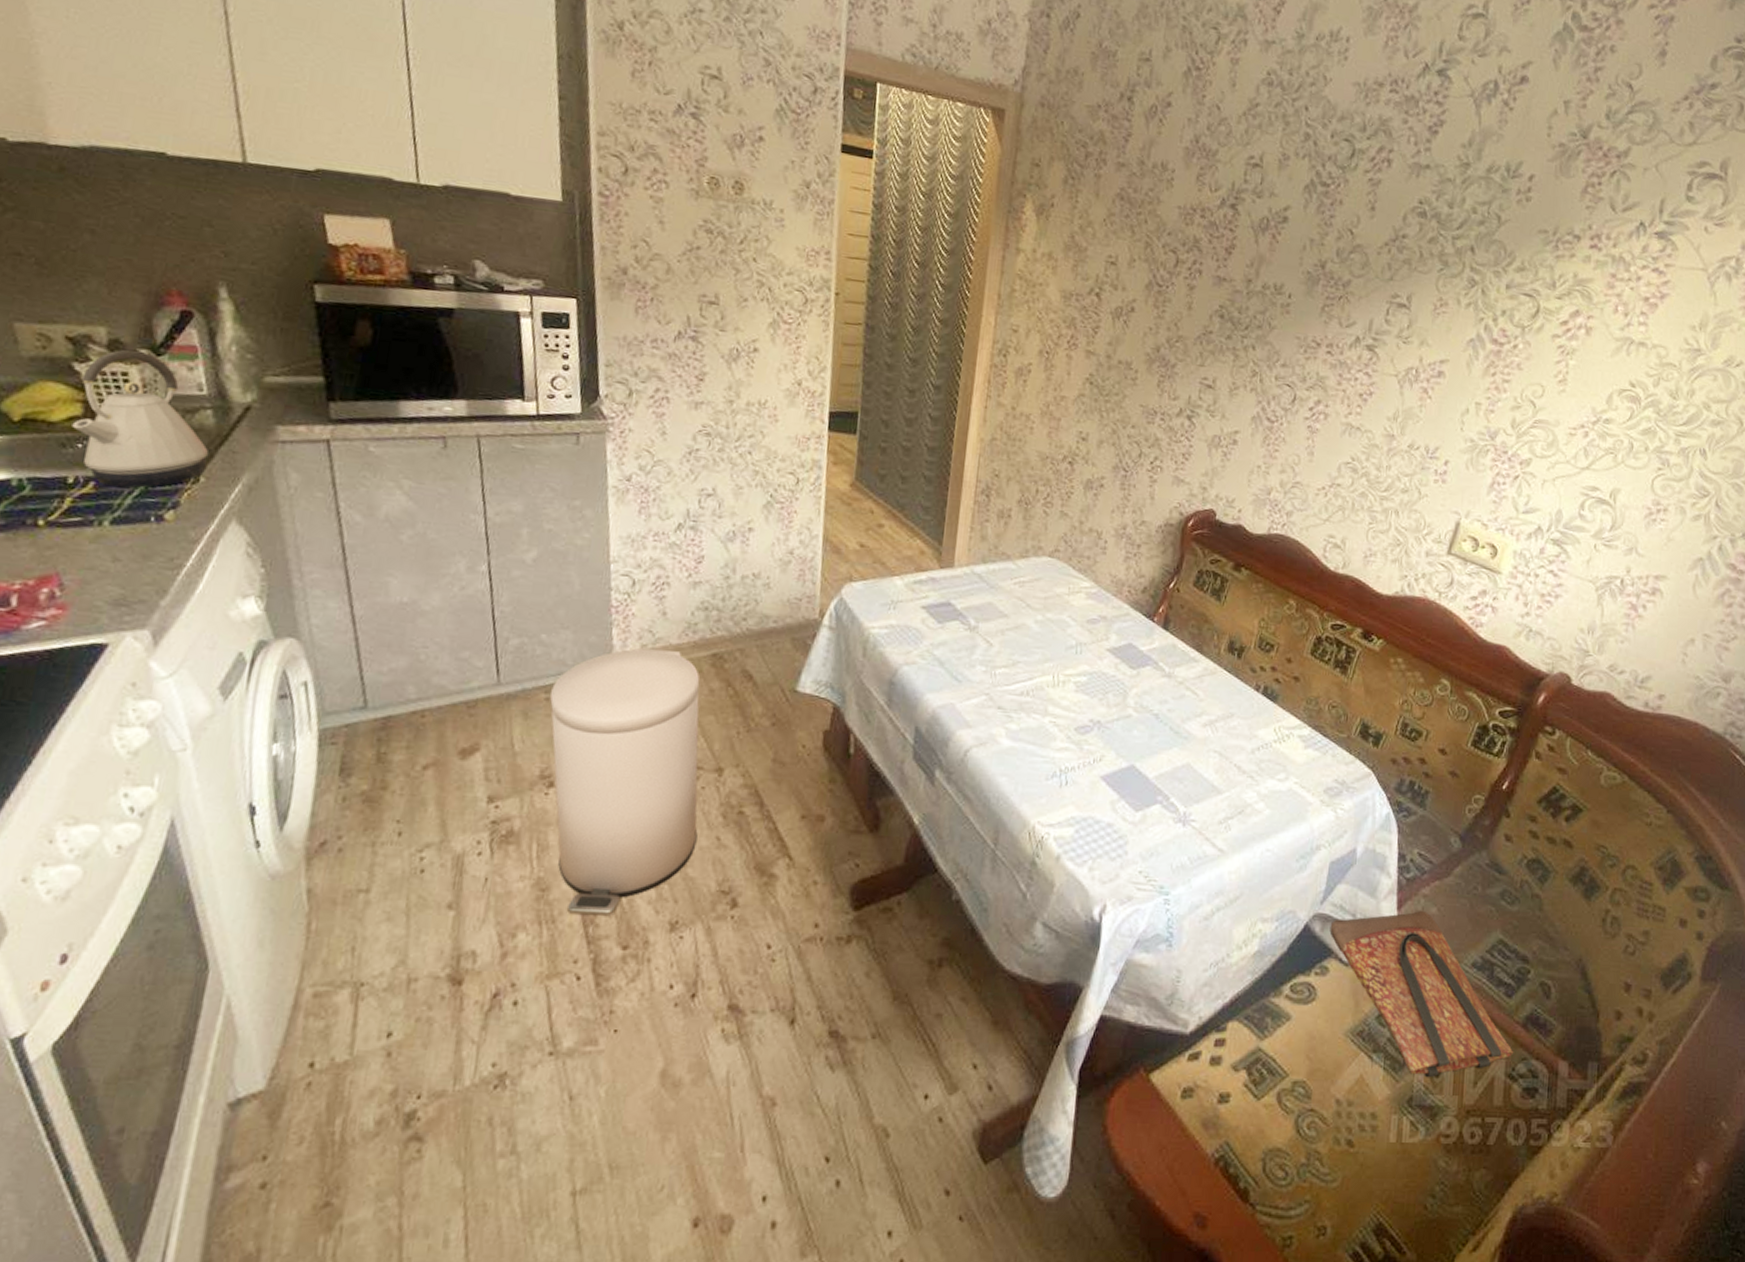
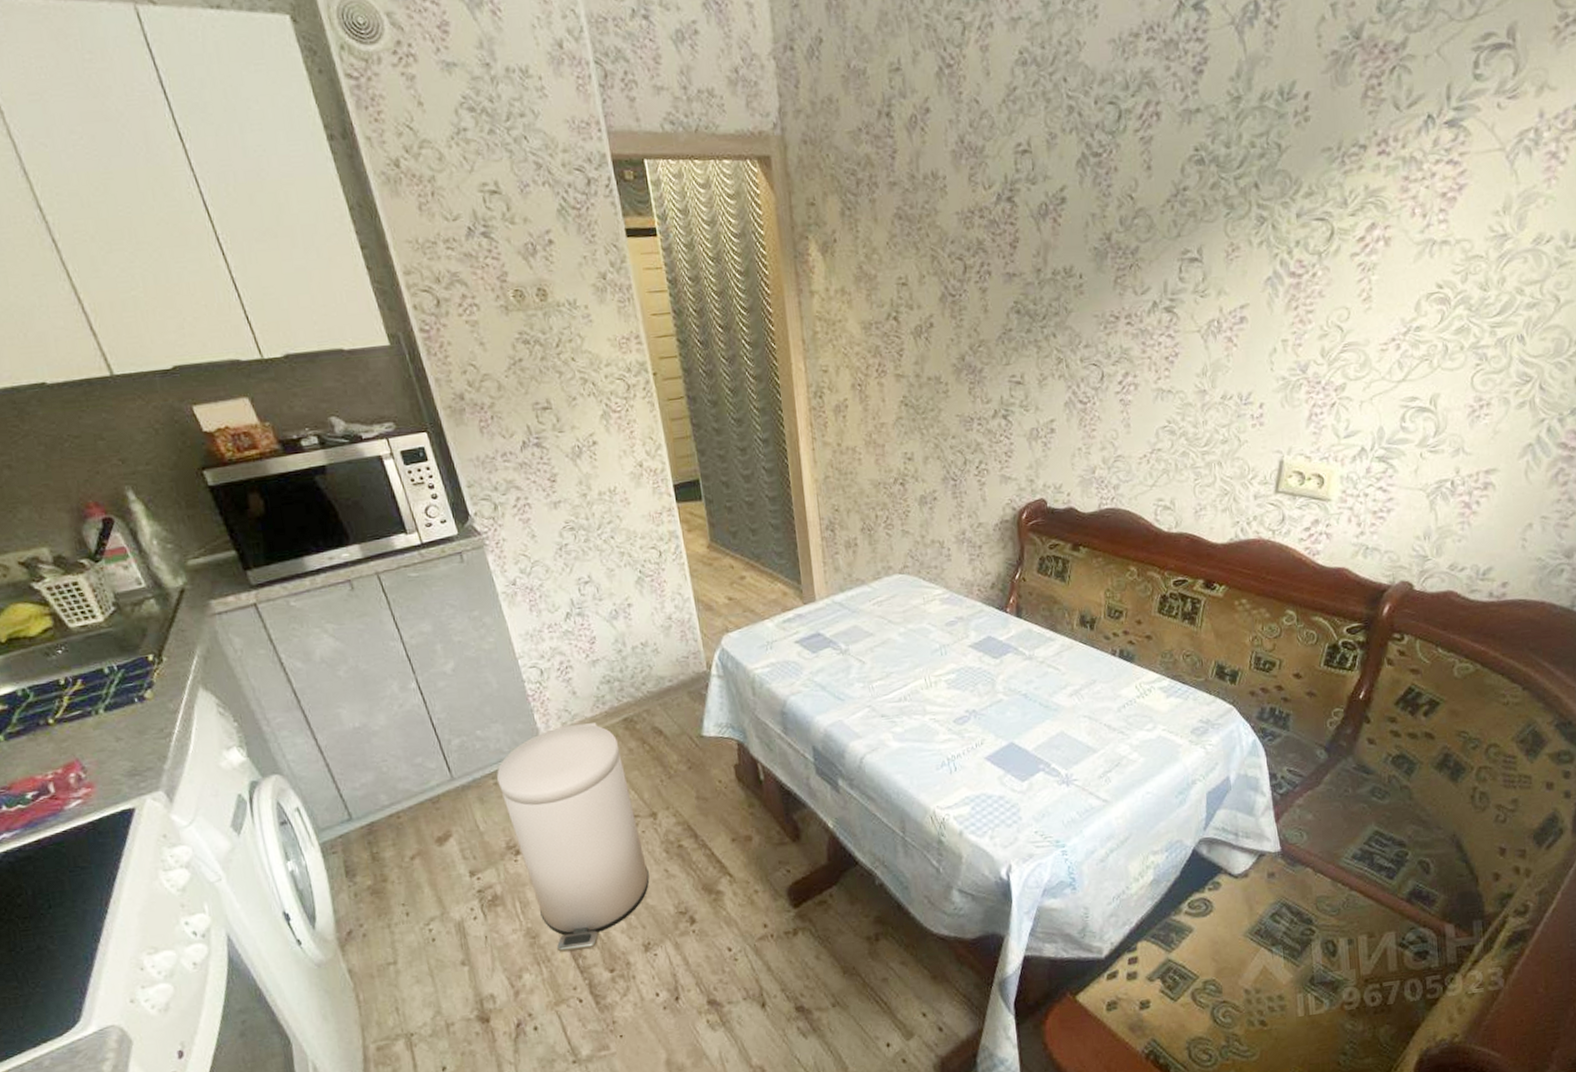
kettle: present [72,350,209,488] -> none [42,561,165,681]
shopping bag: present [1329,910,1514,1078] -> none [1215,818,1402,959]

